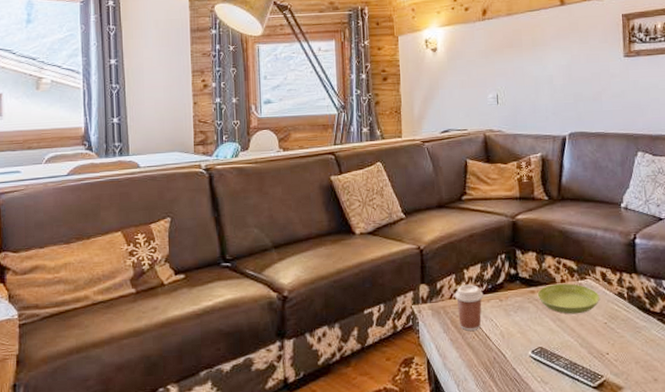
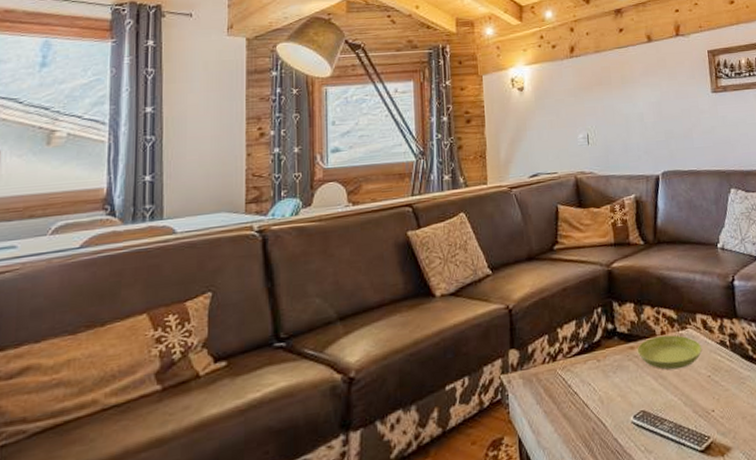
coffee cup: present [455,284,484,331] -> none [548,345,580,400]

